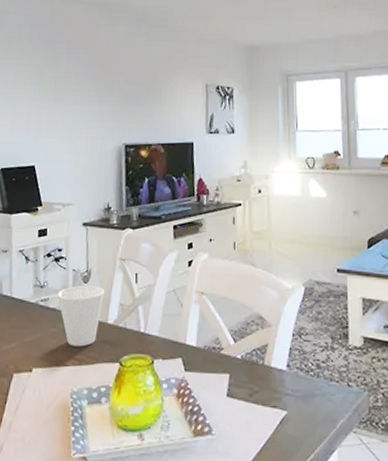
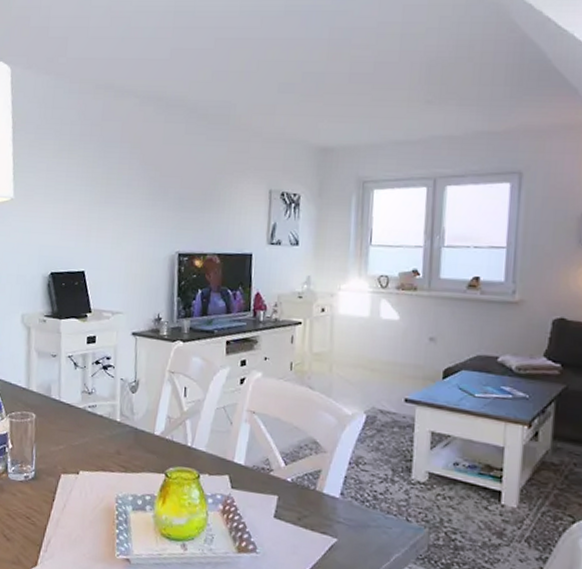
cup: present [57,285,104,347] -> none [105,394,152,455]

